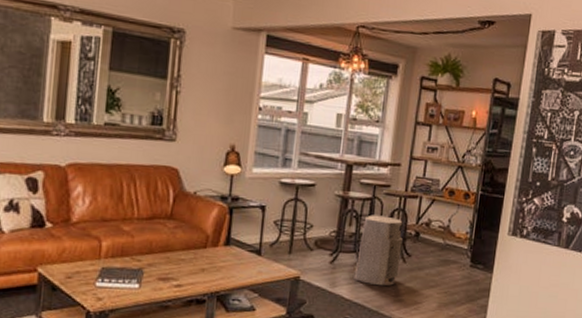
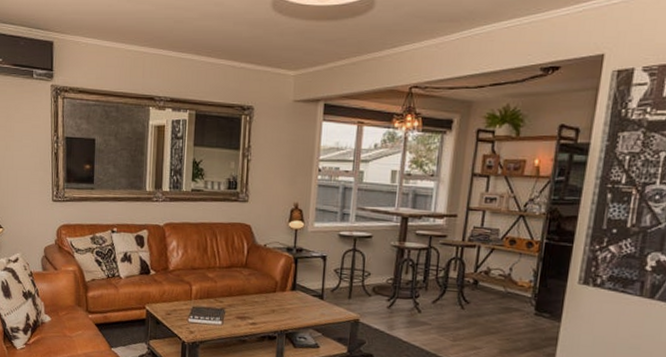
air purifier: present [353,215,403,286] -> none [410,263,461,331]

